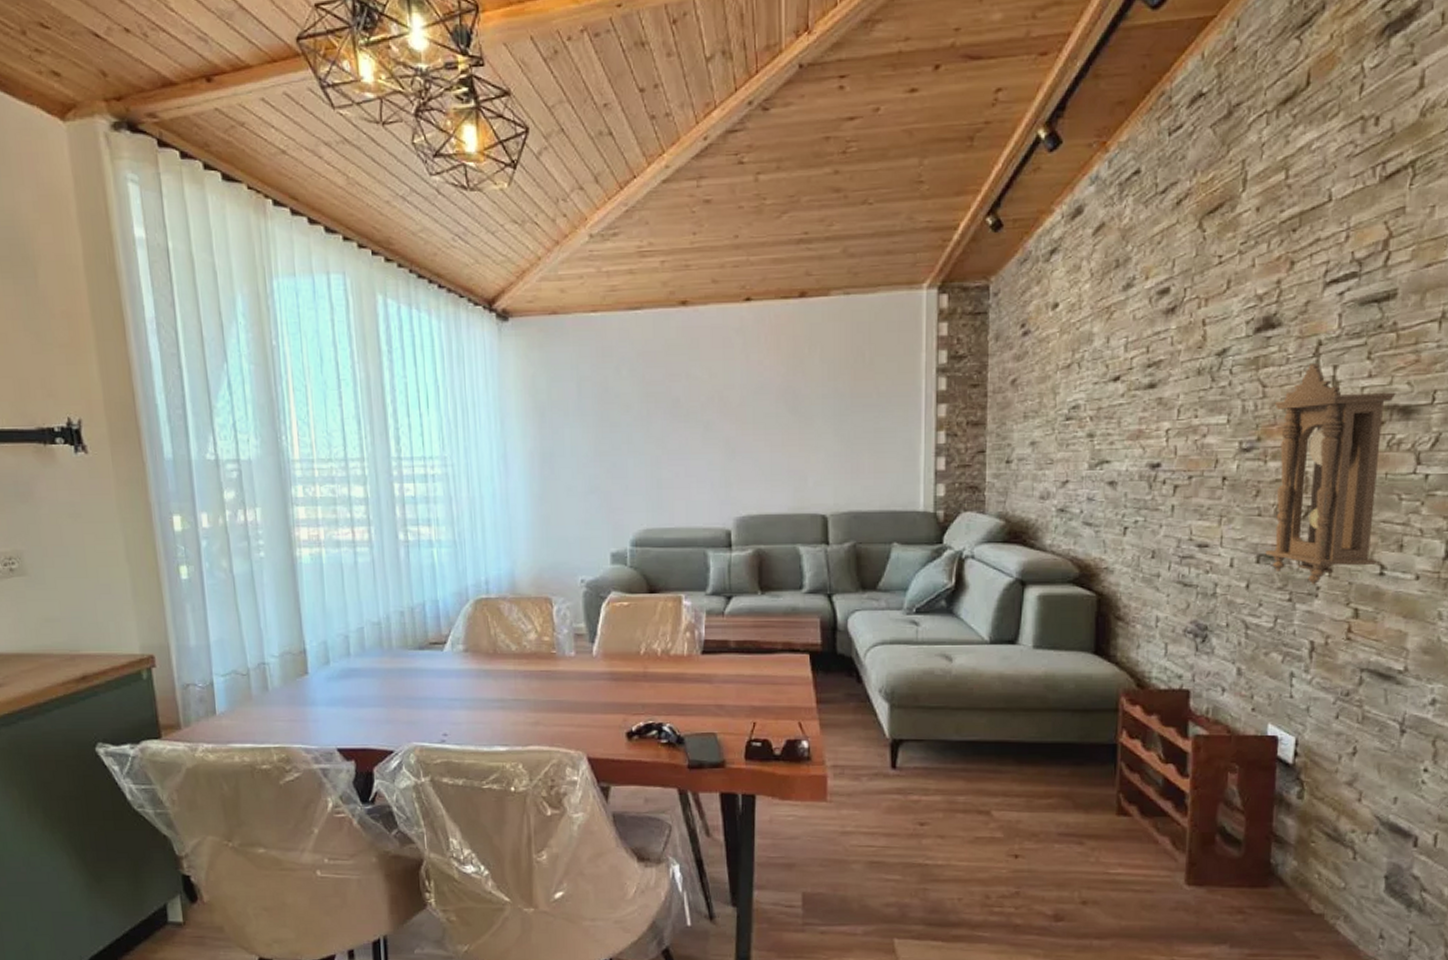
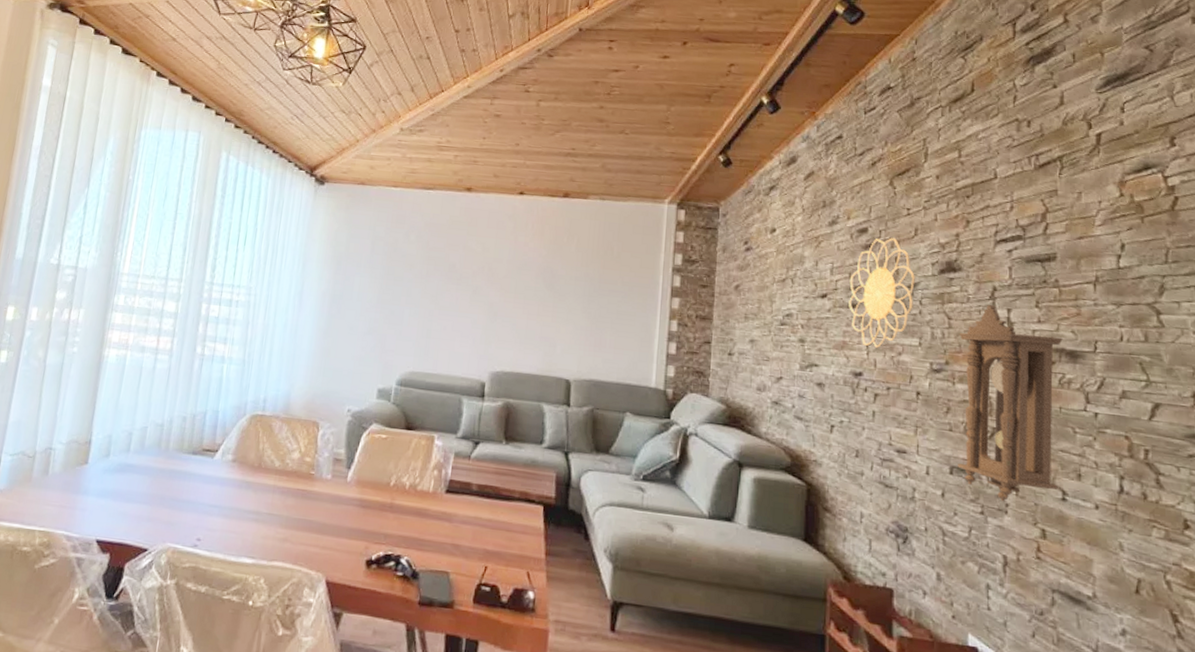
decorative wall piece: none [1146,296,1225,432] -> present [849,238,915,348]

